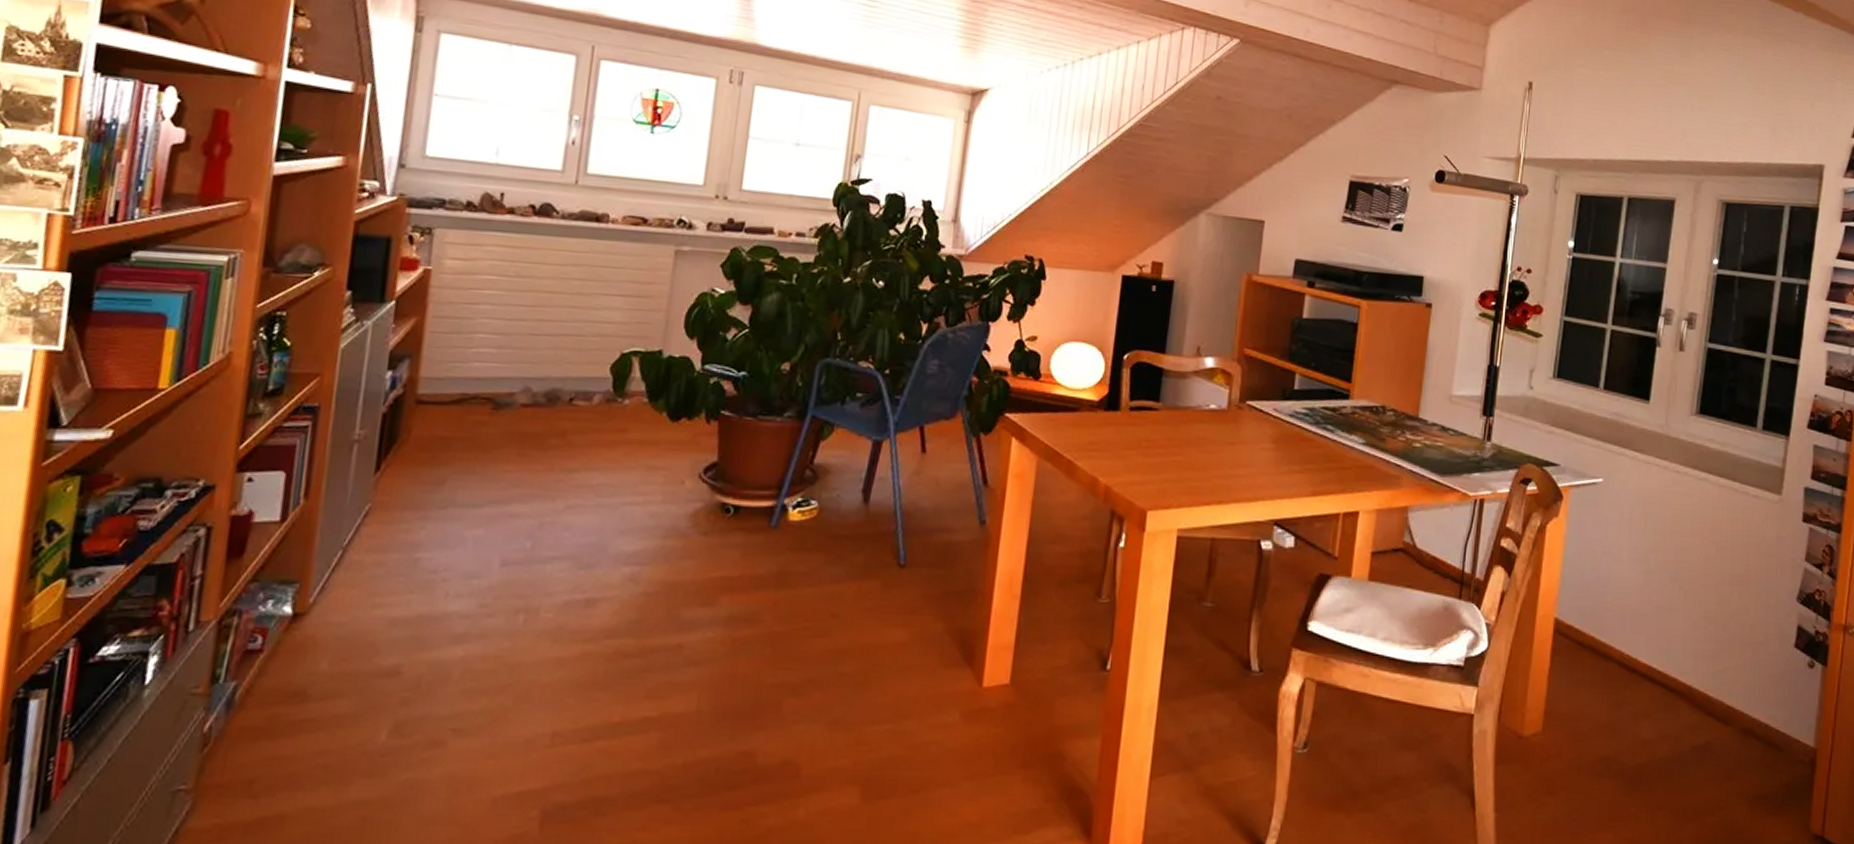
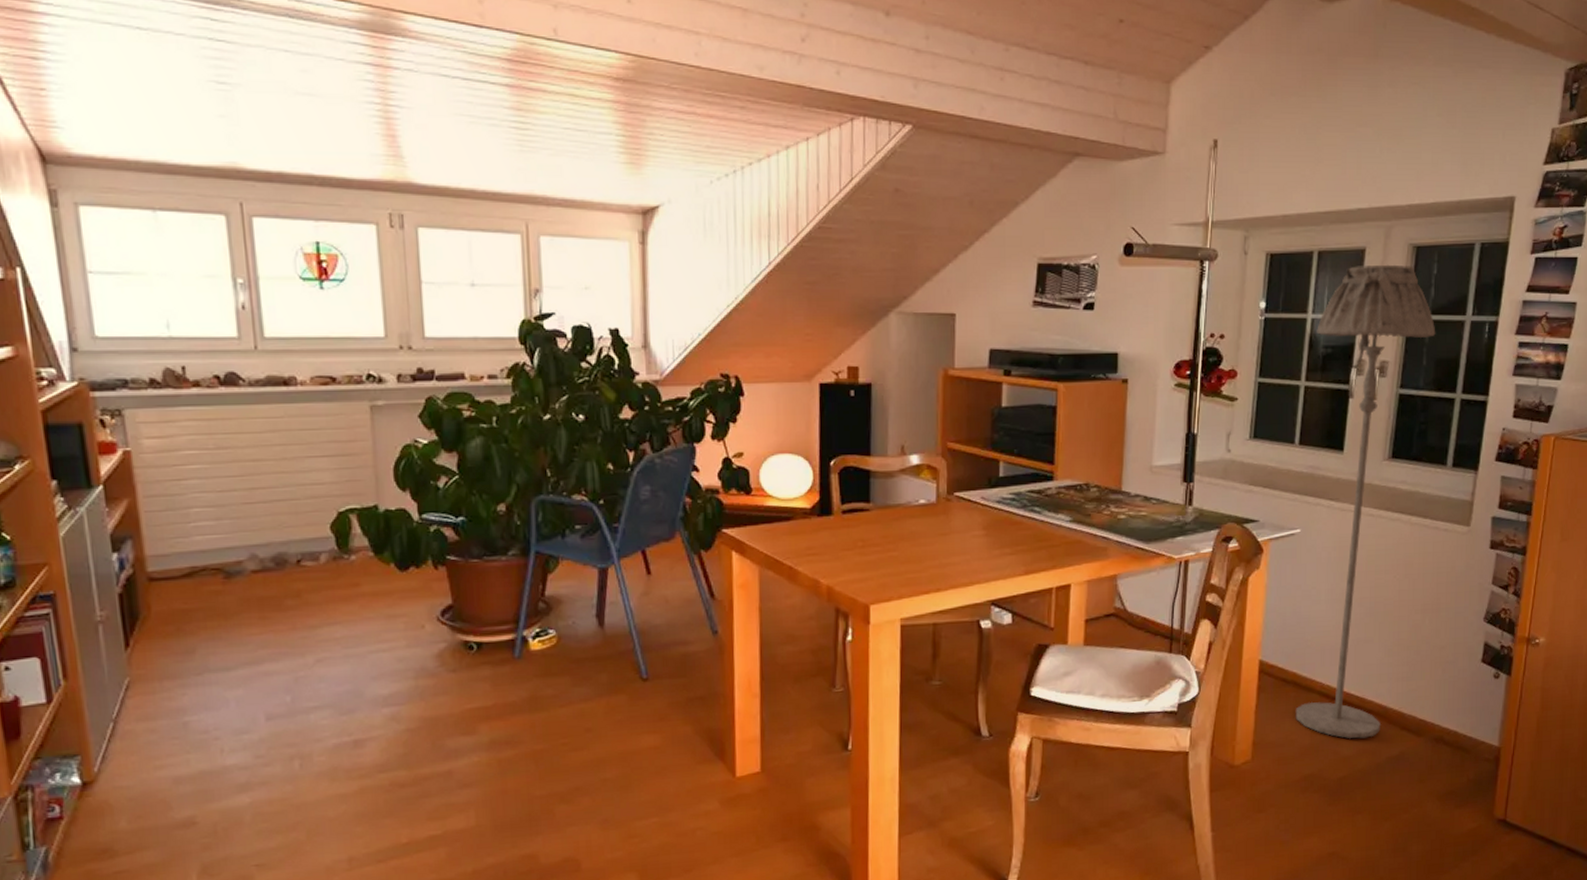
floor lamp: none [1591,215,1746,721] -> present [1295,264,1436,739]

